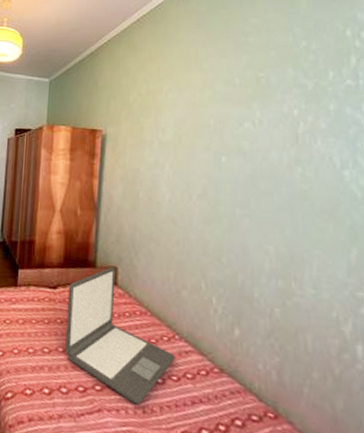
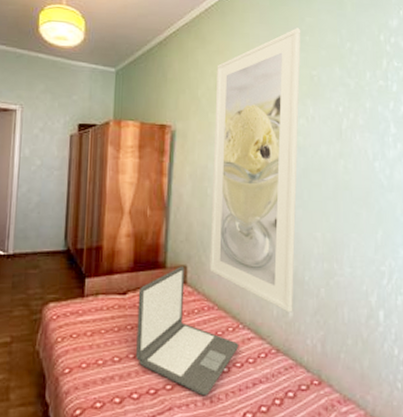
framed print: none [142,30,244,331] -> present [210,28,301,312]

